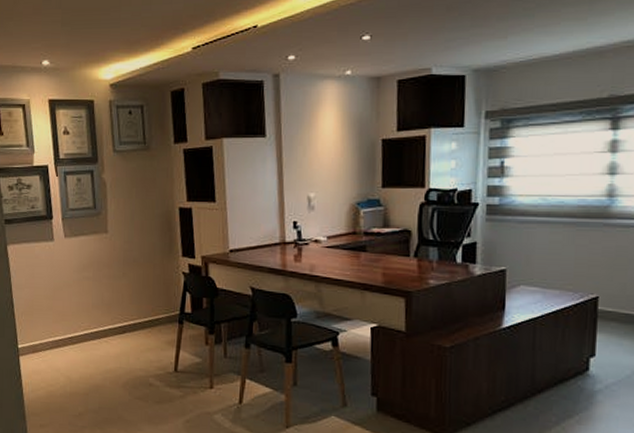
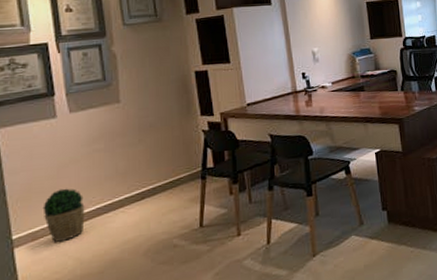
potted plant: none [41,309,75,359] -> present [43,188,85,242]

